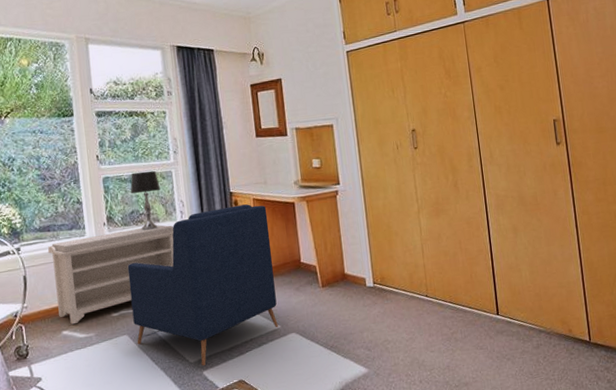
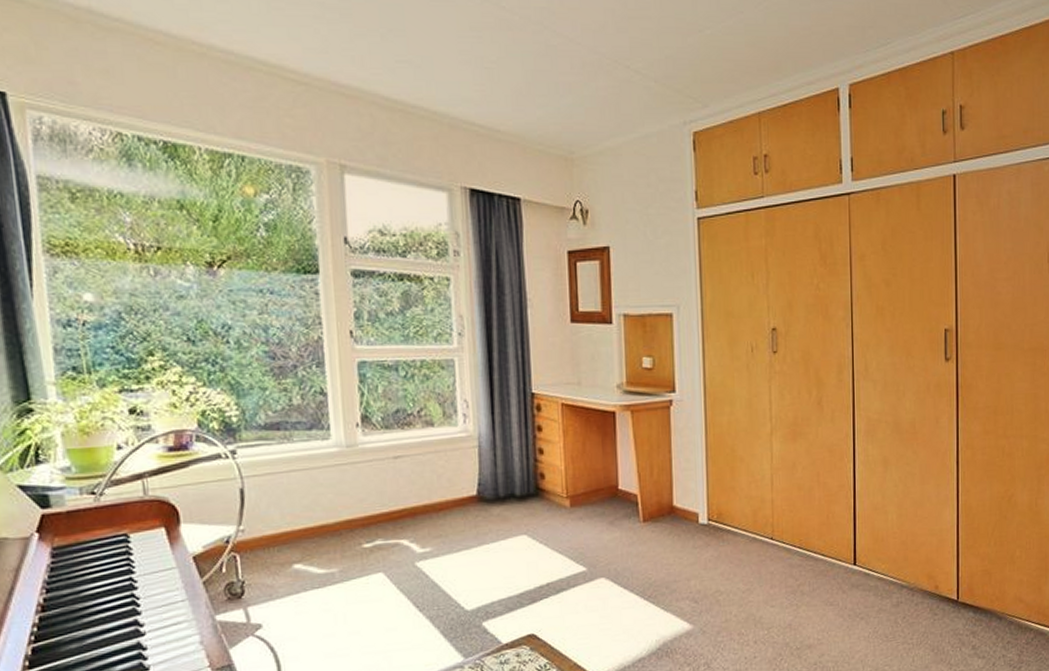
bench: present [47,225,174,325] -> none [275,430,454,556]
armchair: present [127,204,278,366] -> none [387,410,584,616]
table lamp: present [130,170,161,231] -> none [395,357,438,436]

